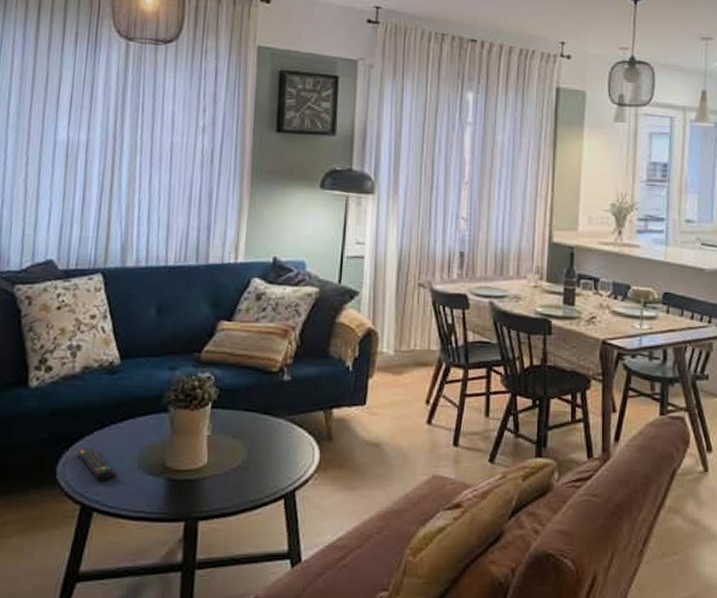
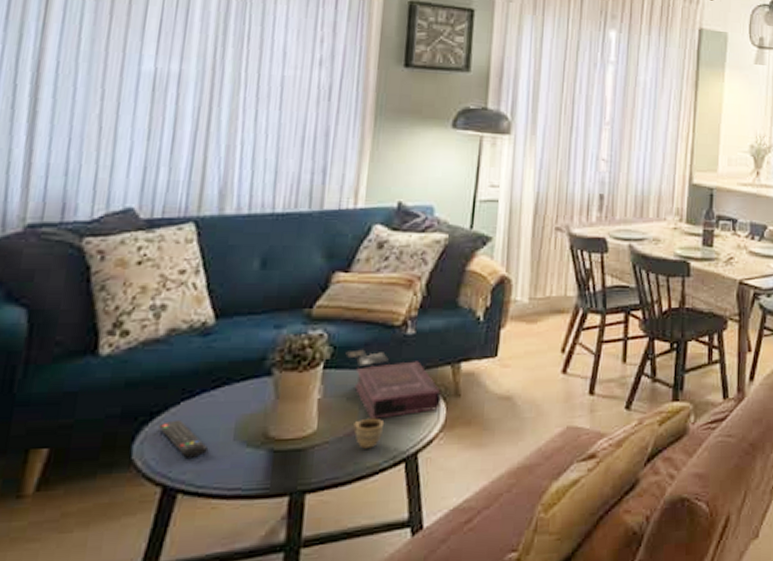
book: none [230,392,316,457] -> present [346,349,442,419]
cup: none [238,455,265,484] -> present [353,418,385,449]

